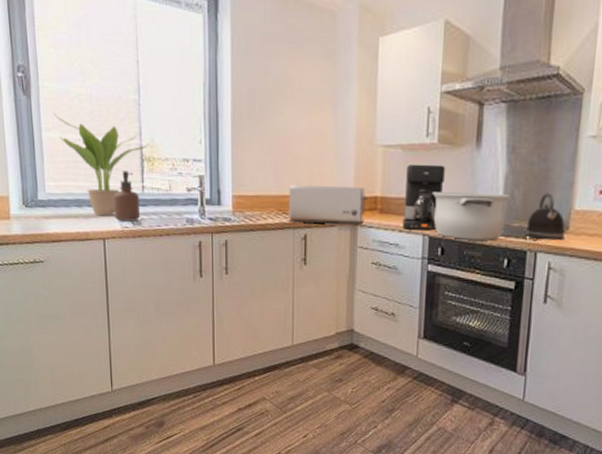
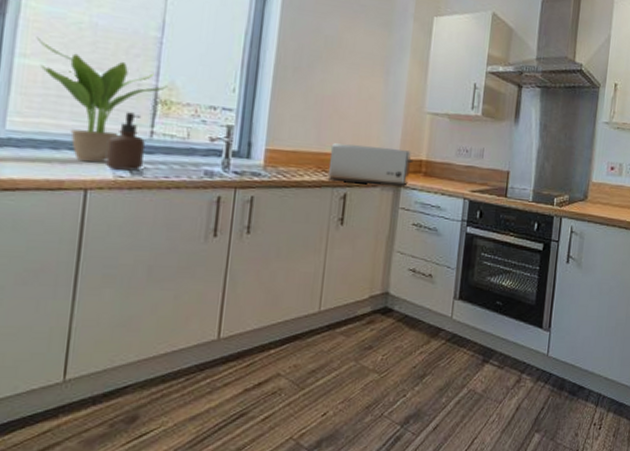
coffee maker: present [402,164,445,231] -> none [445,132,487,195]
cooking pot: present [433,192,510,241] -> none [474,159,541,206]
kettle: present [526,193,565,240] -> none [553,166,585,207]

